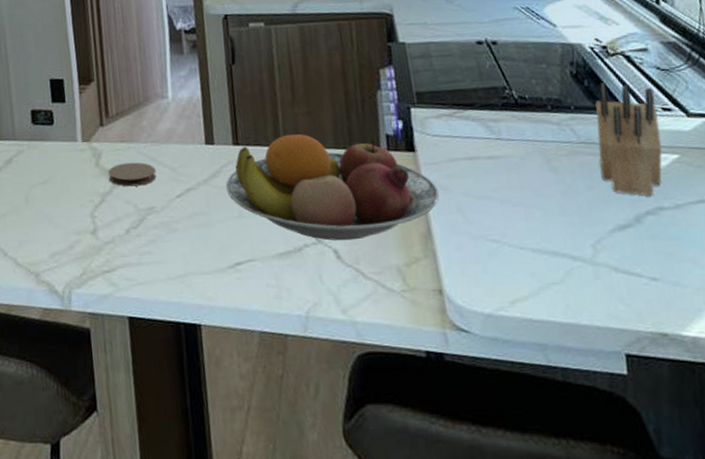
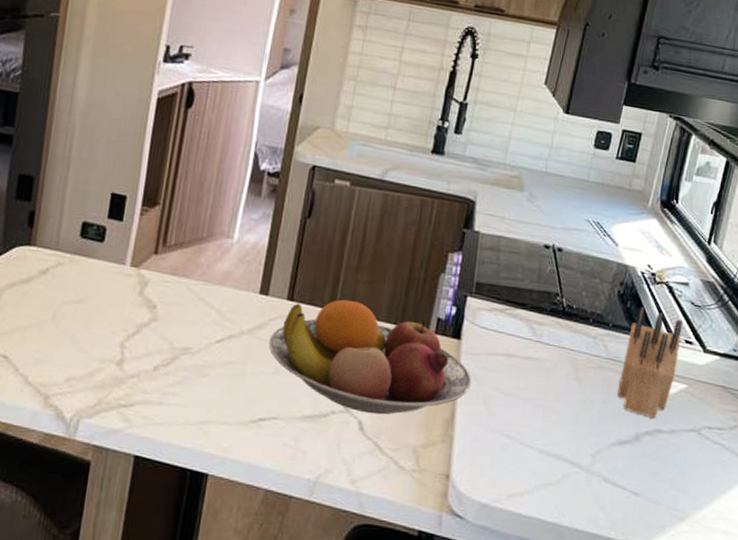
coaster: present [107,162,157,187] -> none [149,296,202,324]

